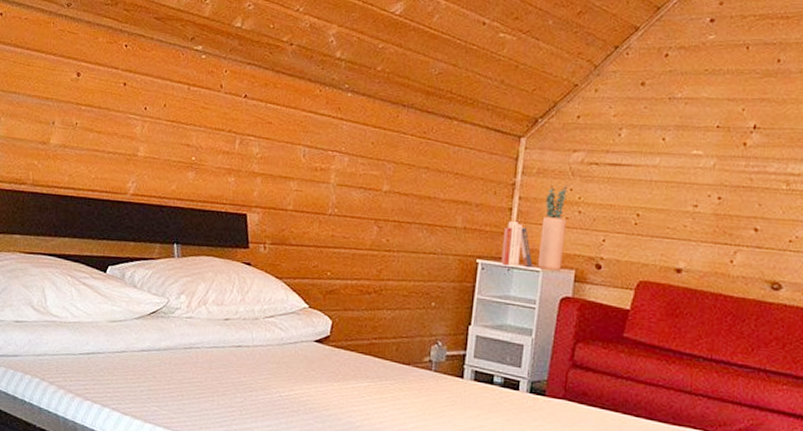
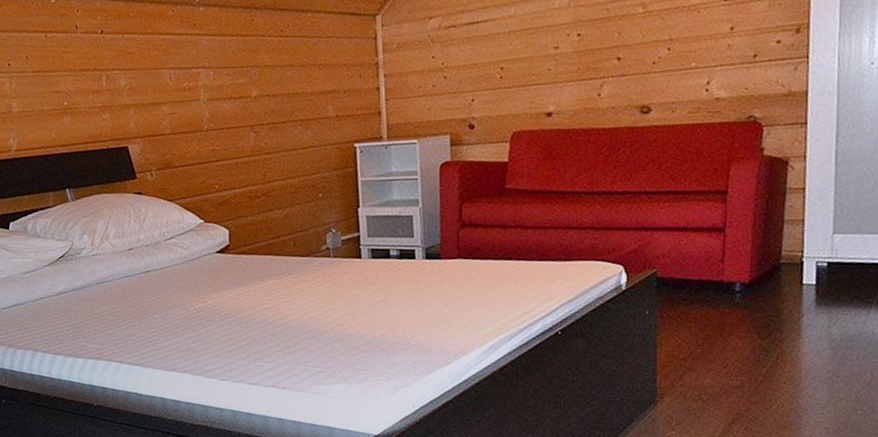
books: present [501,221,533,268] -> none [374,99,409,145]
vase: present [537,184,569,271] -> none [410,53,437,141]

